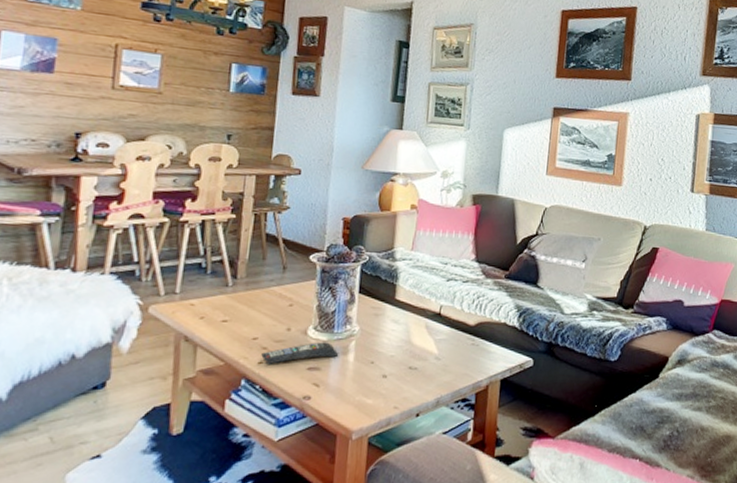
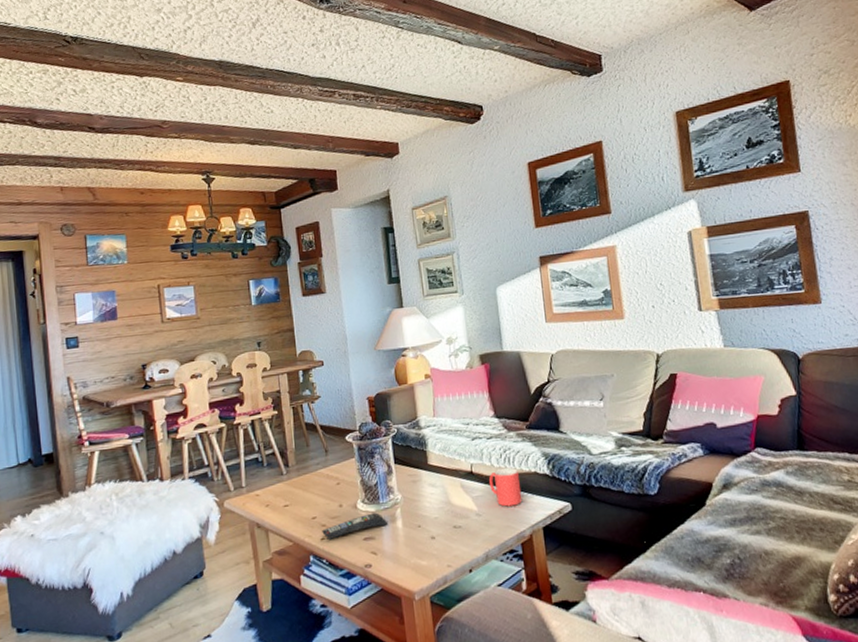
mug: none [455,315,488,354] -> present [489,468,523,507]

